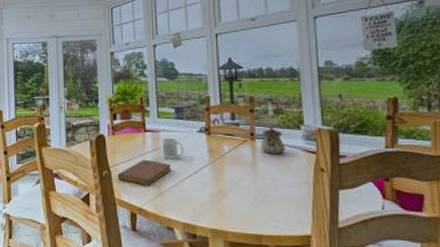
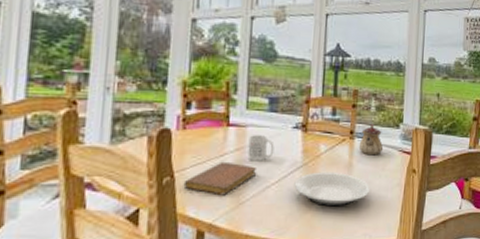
plate: none [204,169,277,200] -> present [294,171,370,207]

